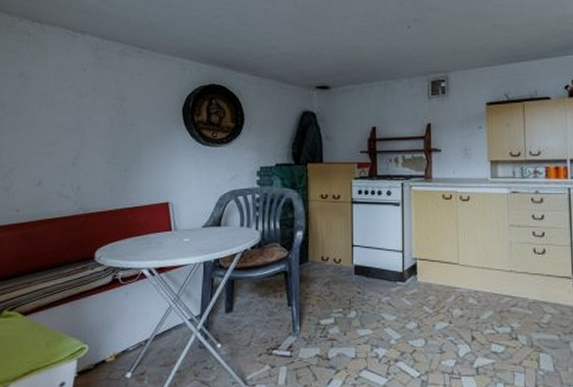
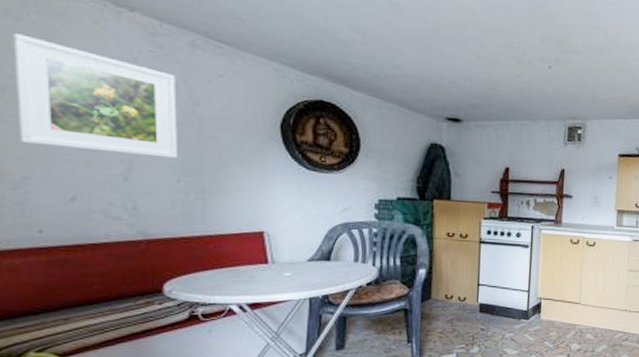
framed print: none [10,62,110,145] -> present [12,33,177,158]

